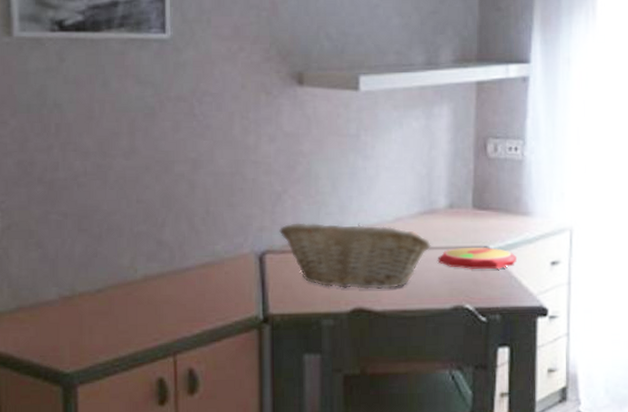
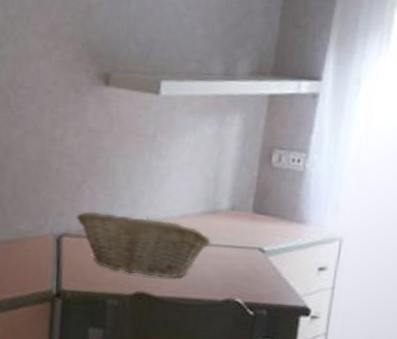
plate: present [438,247,517,270] -> none [216,247,288,269]

